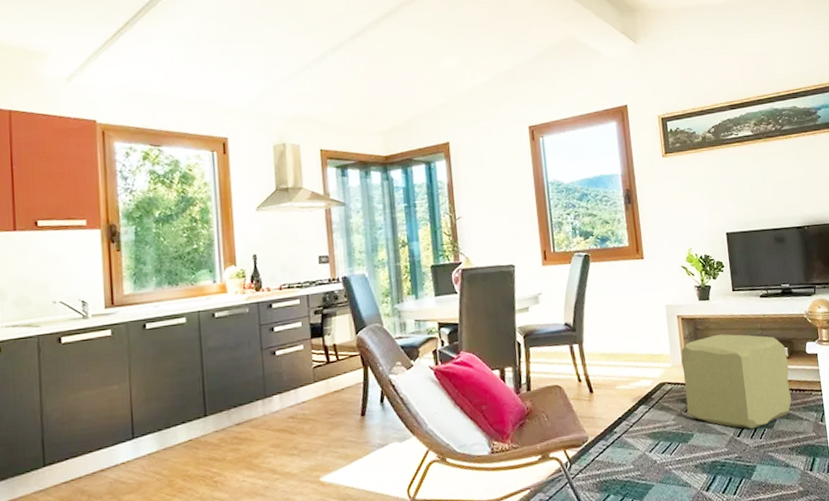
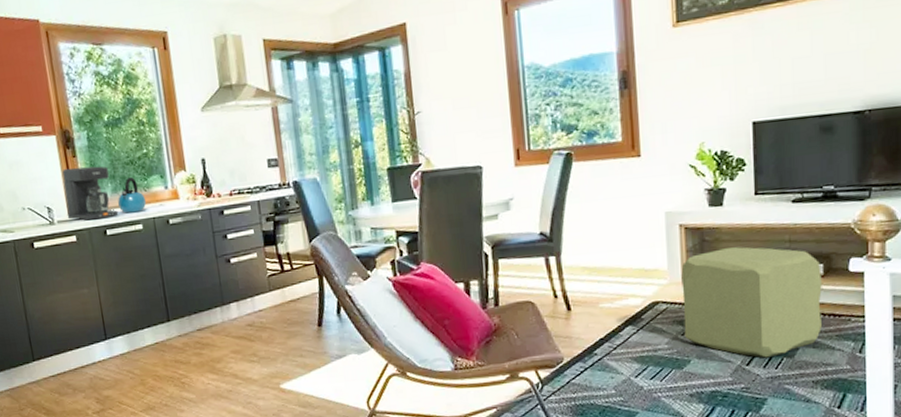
coffee maker: none [103,260,161,314] -> present [62,166,119,221]
kettle: none [160,272,193,307] -> present [117,177,147,214]

